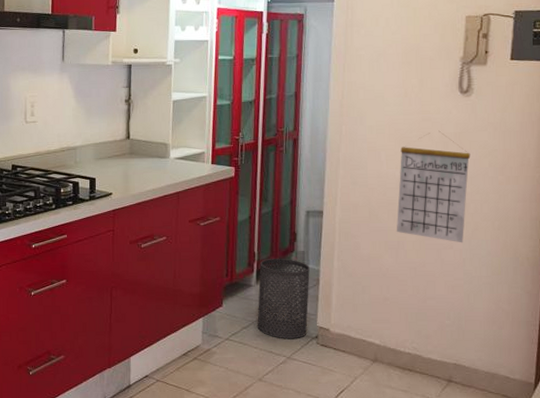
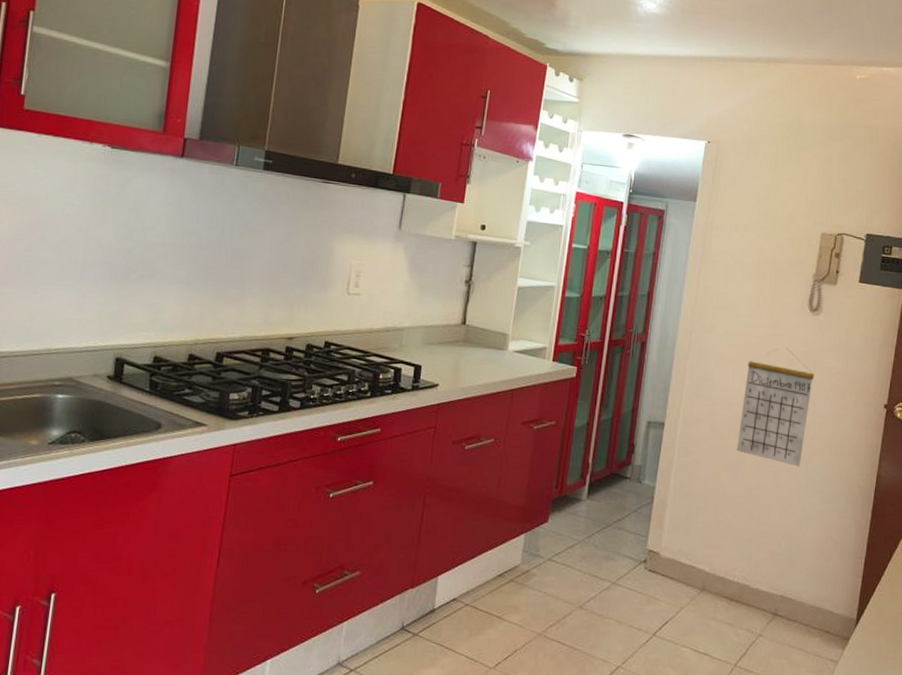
trash can: present [257,258,310,339] -> none [583,470,645,563]

